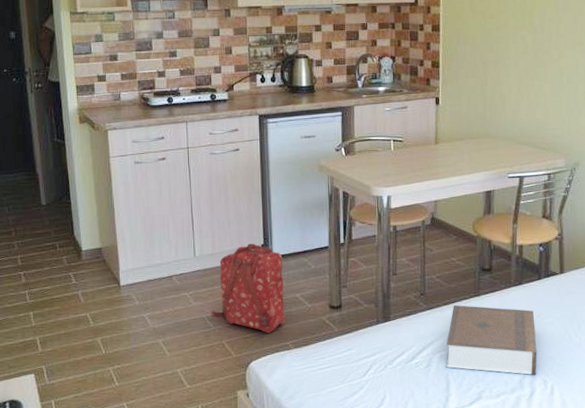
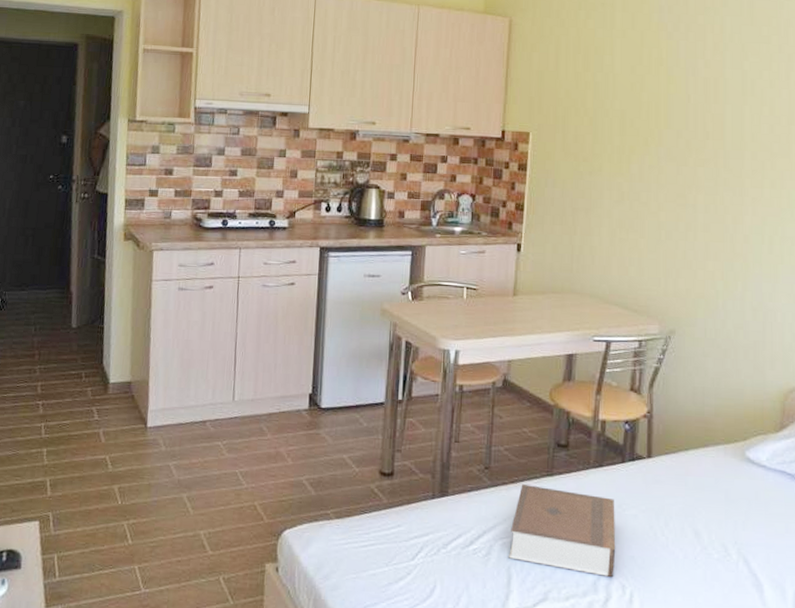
backpack: present [210,244,285,333] -> none [244,391,332,497]

